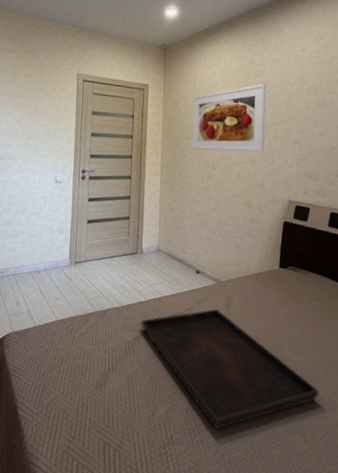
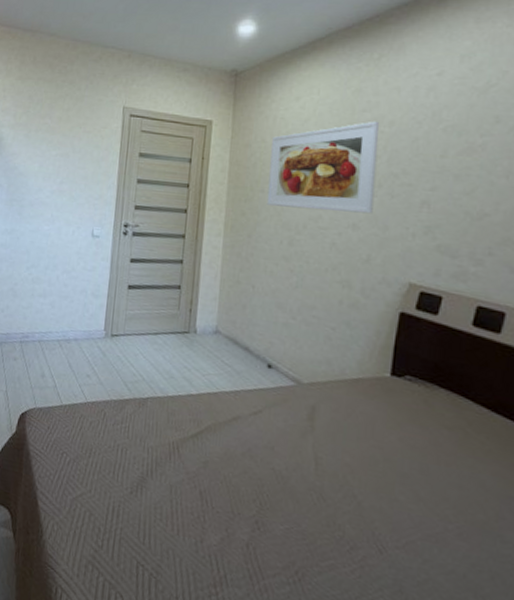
serving tray: present [140,309,319,429] -> none [190,417,449,580]

